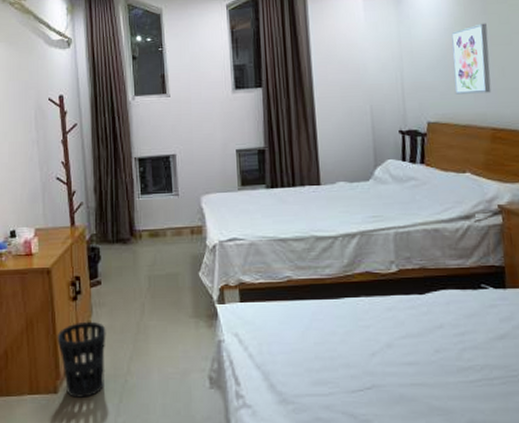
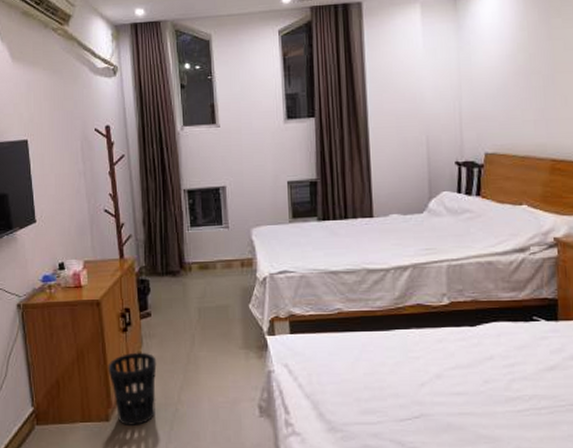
wall art: present [451,23,492,94] -> none [513,49,553,124]

